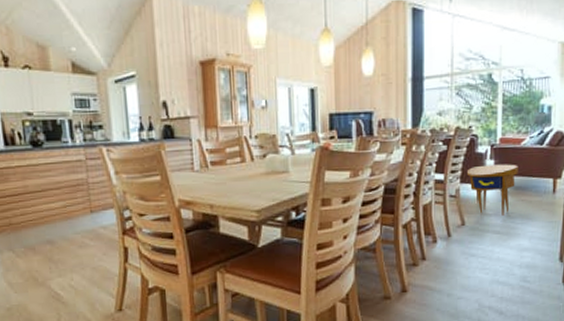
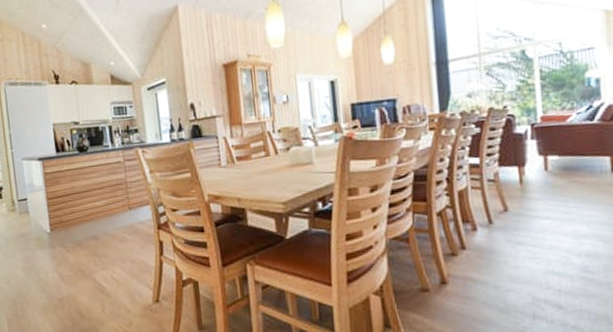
side table: present [466,164,518,216] -> none [505,143,566,199]

